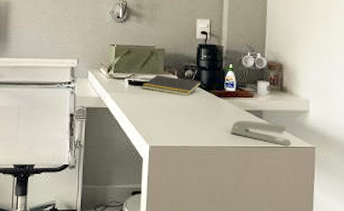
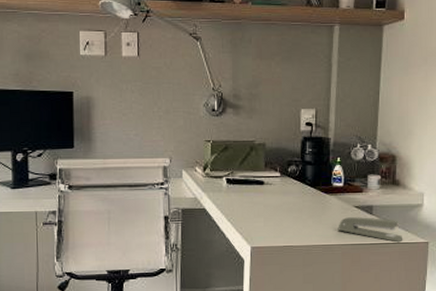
notepad: present [143,75,201,96] -> none [242,171,306,193]

